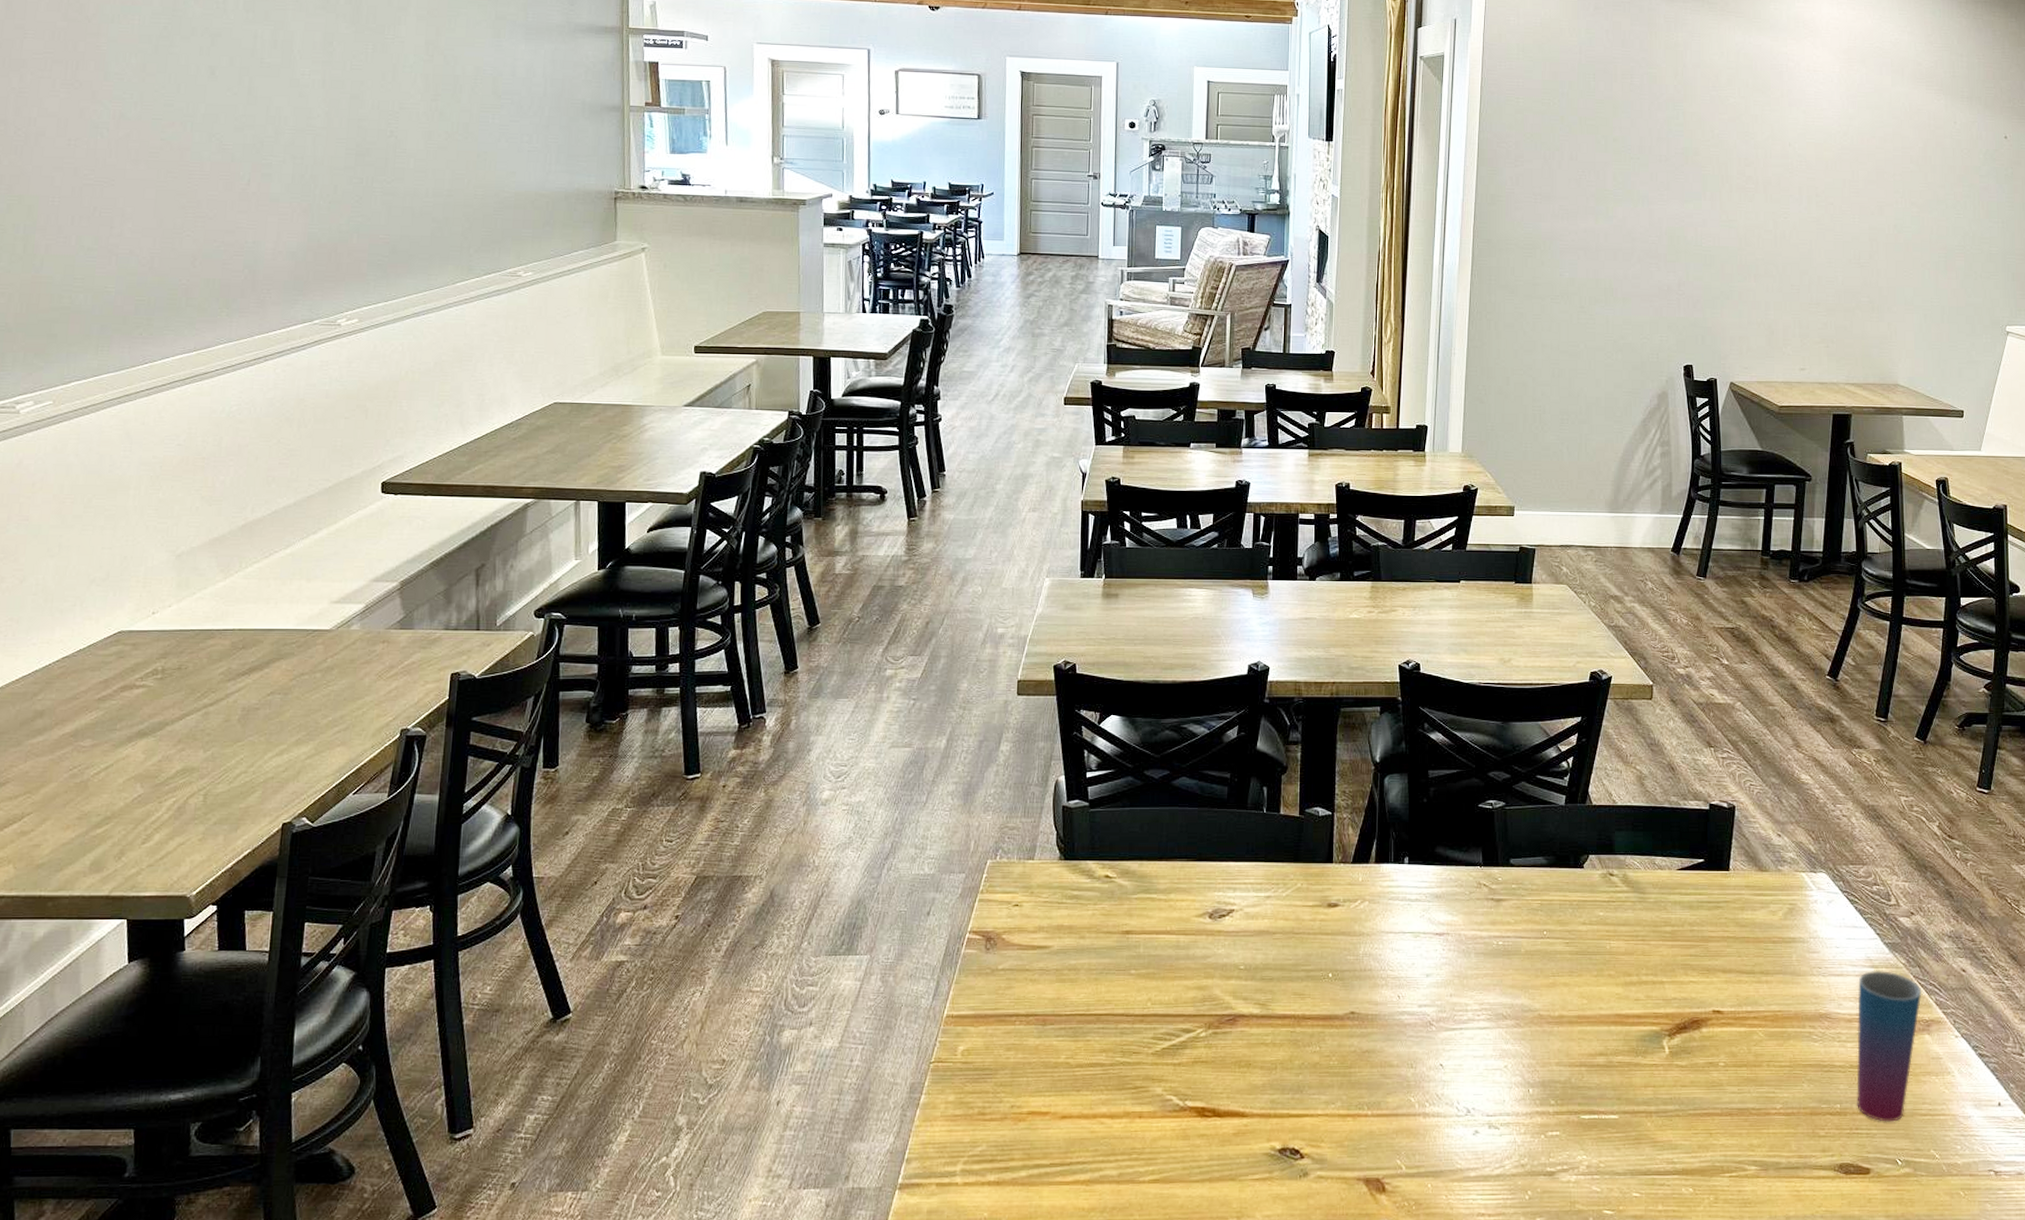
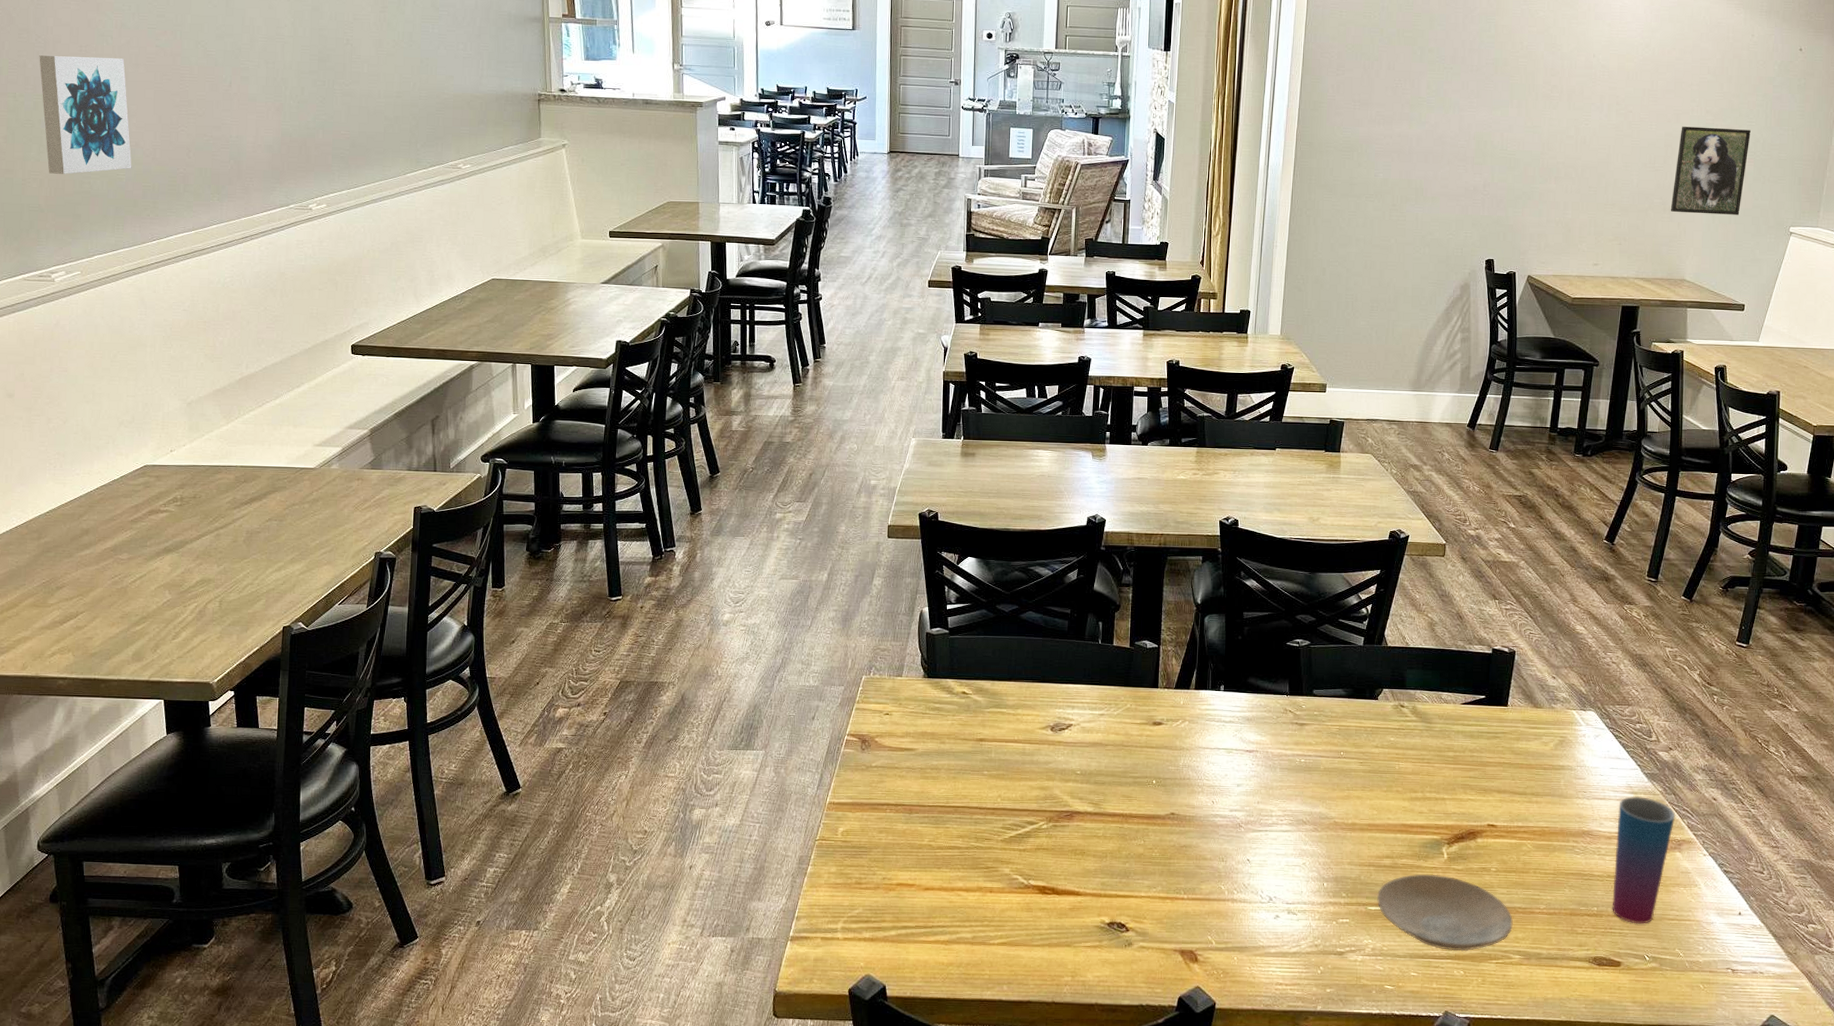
wall art: none [17,150,124,288] -> present [39,55,132,174]
plate: none [1590,1072,1746,1165] -> present [1376,874,1513,952]
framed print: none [1879,219,1959,314] -> present [1670,126,1751,215]

